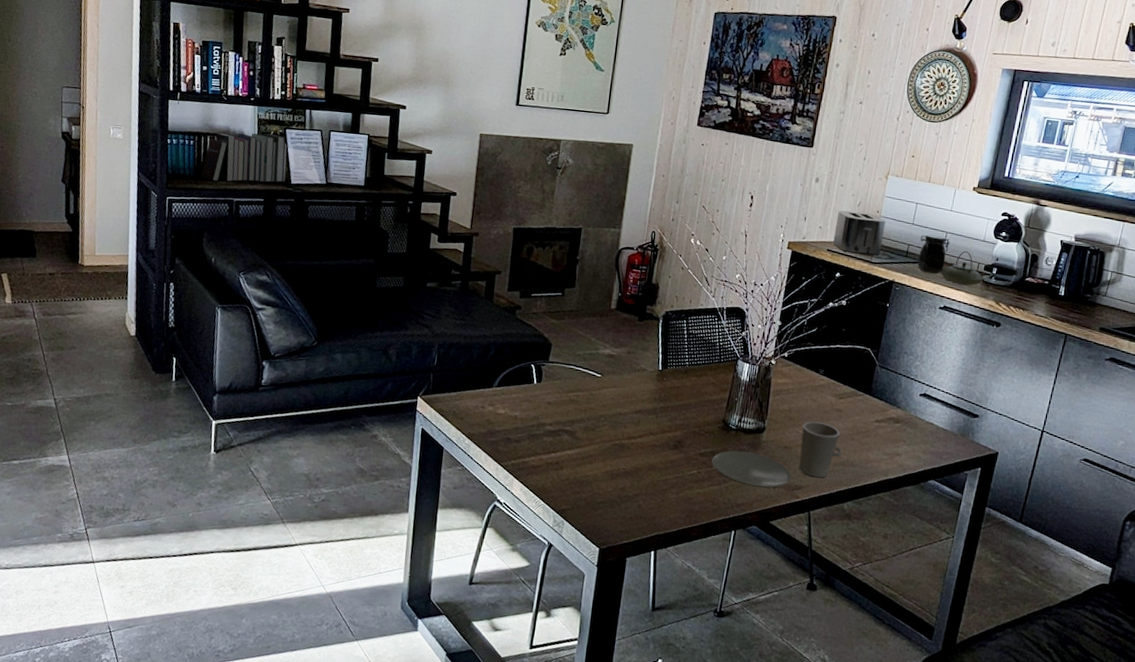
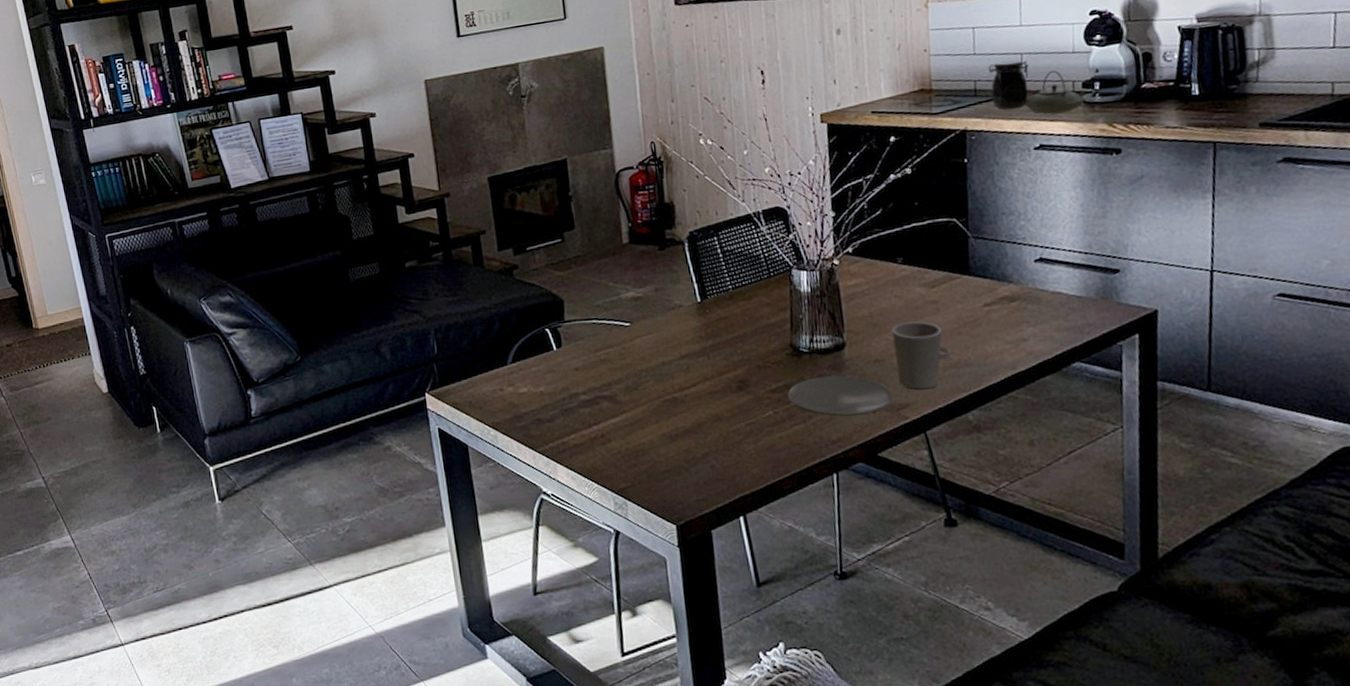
books: present [201,132,287,183] -> none [134,138,225,206]
toaster: present [833,210,886,256] -> none [874,55,941,110]

